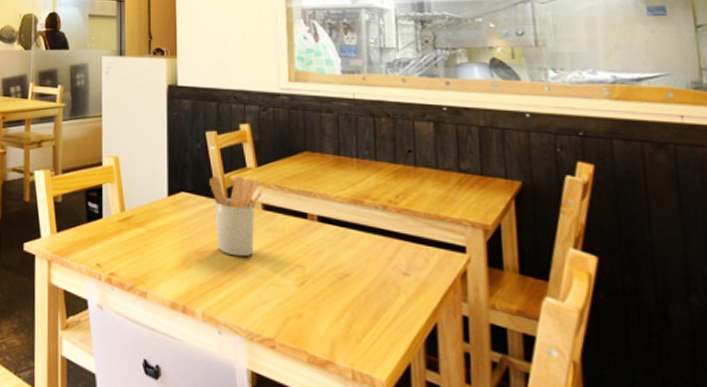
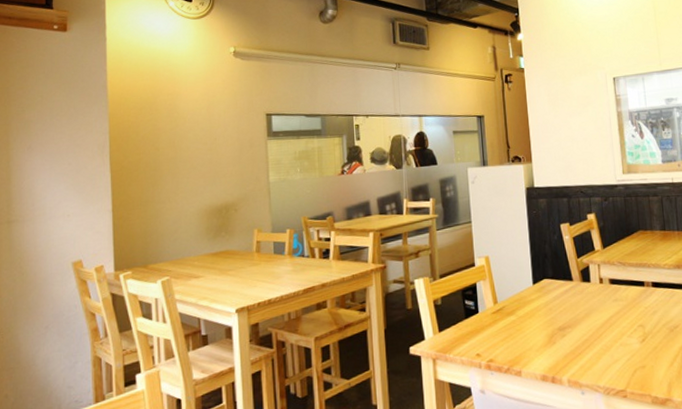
utensil holder: present [209,176,263,257] -> none [566,259,609,327]

